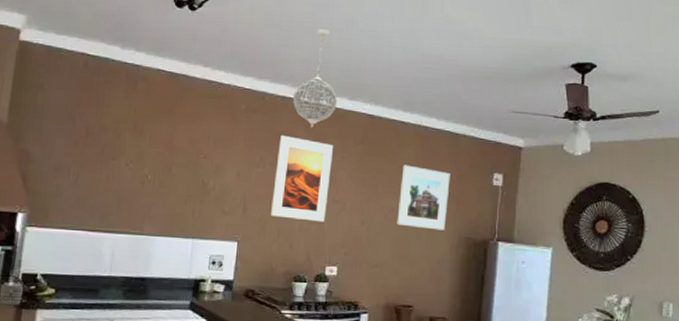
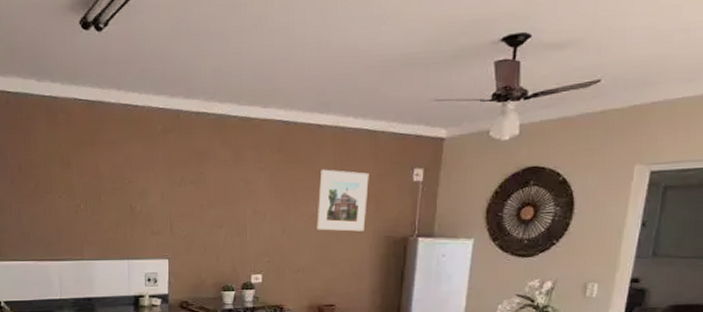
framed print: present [271,134,334,222] -> none [196,151,251,234]
pendant light: present [293,28,337,129] -> none [207,32,251,142]

